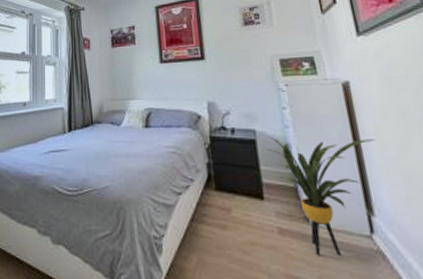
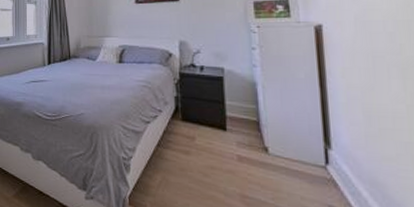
house plant: present [266,136,376,256] -> none [233,74,342,182]

